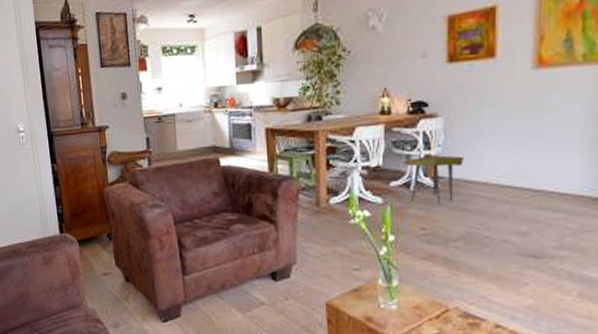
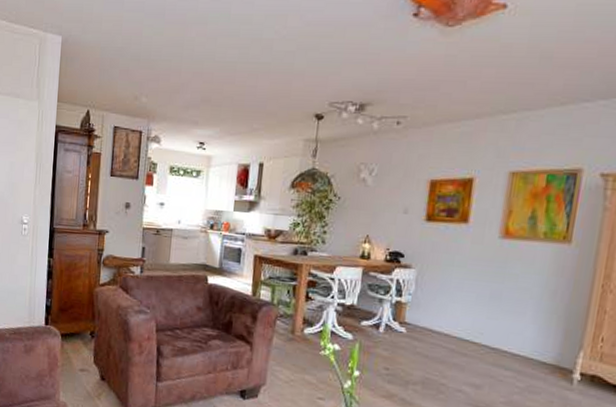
side table: present [404,155,464,204] -> none [376,302,431,348]

